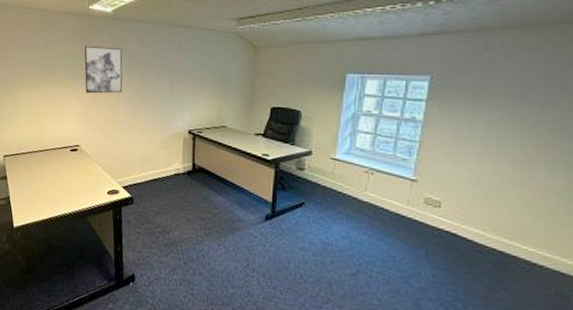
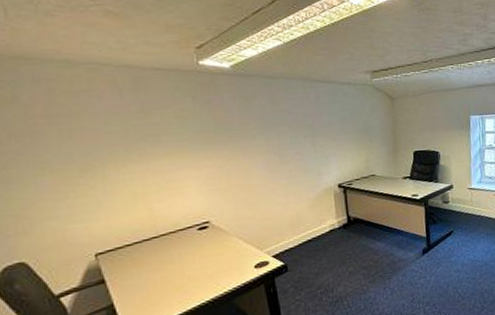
wall art: present [84,45,123,94] -> none [199,106,257,161]

